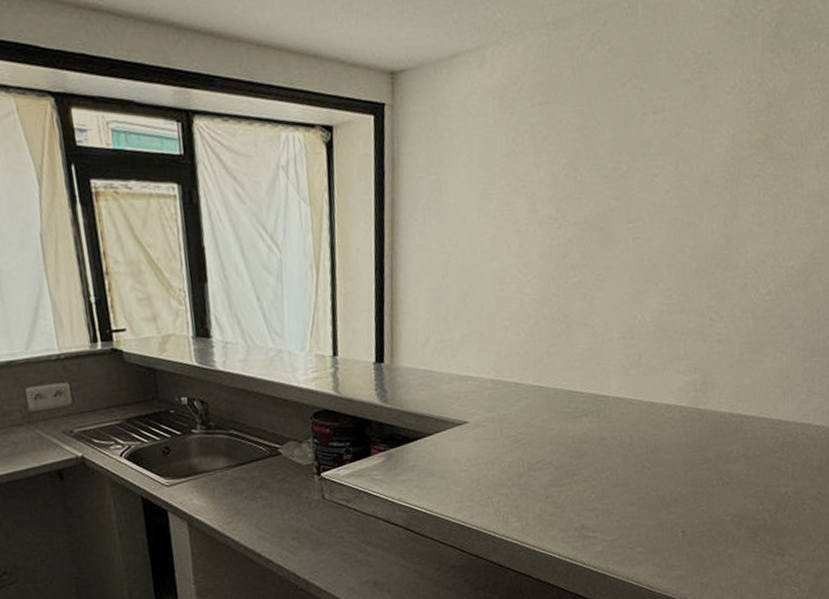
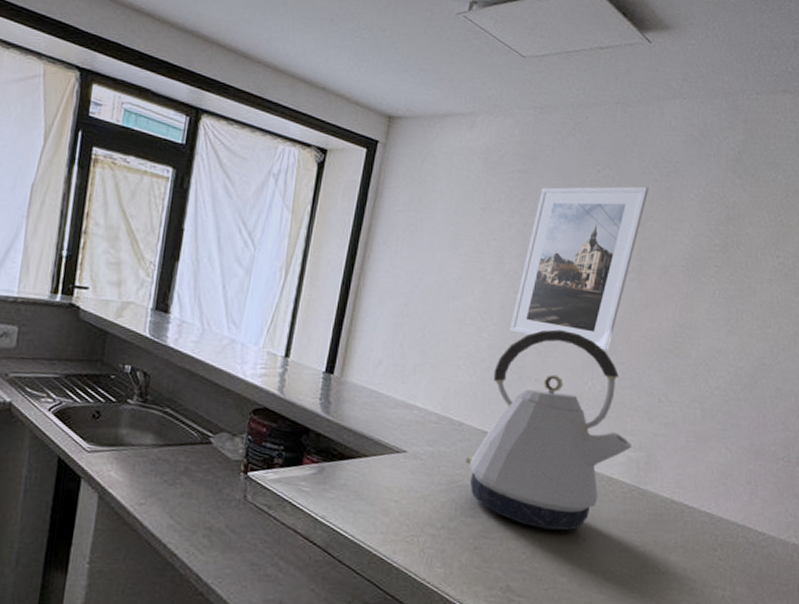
kettle: none [526,267,688,467] -> present [465,329,633,531]
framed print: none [551,90,681,282] -> present [509,186,650,352]

